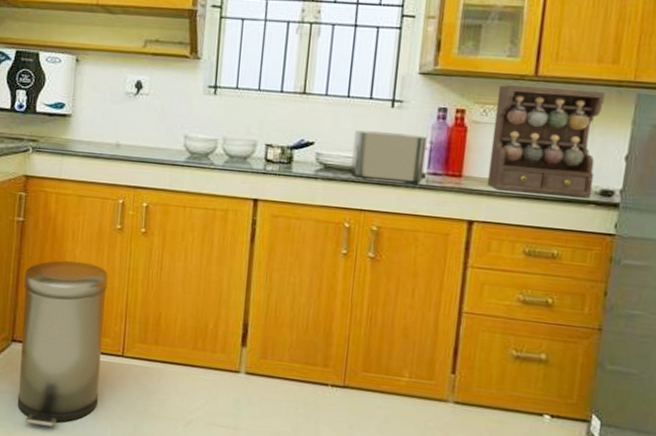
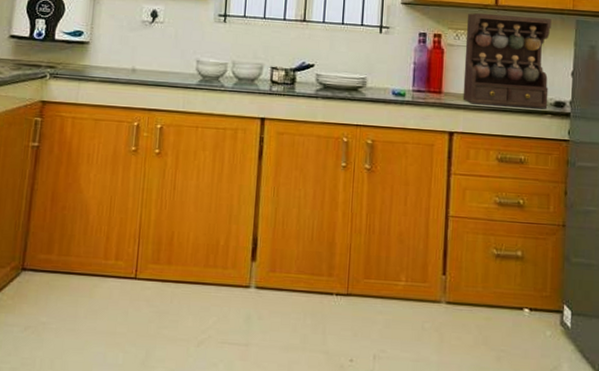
pedal bin: present [17,260,108,427] -> none [25,184,122,359]
toaster: present [350,130,427,184] -> none [346,53,412,101]

